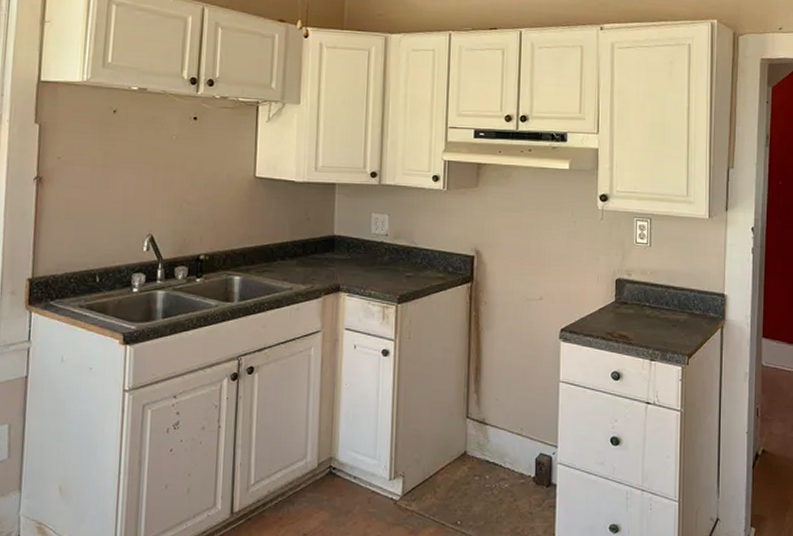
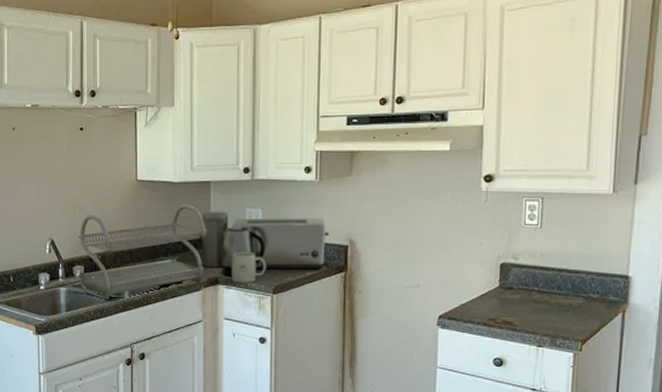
dish rack: none [179,205,330,306] -> present [77,204,207,300]
canister: none [323,214,354,274] -> present [201,211,229,268]
kettle: none [343,231,391,284] -> present [220,226,265,277]
mug: none [354,258,392,292] -> present [231,252,266,283]
toaster: none [357,223,456,280] -> present [232,218,330,270]

